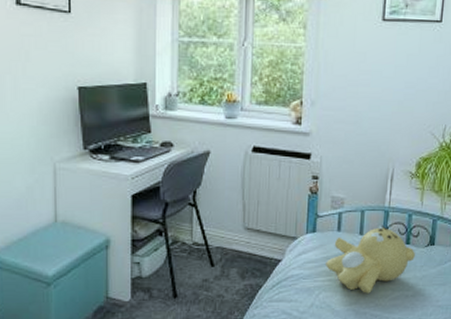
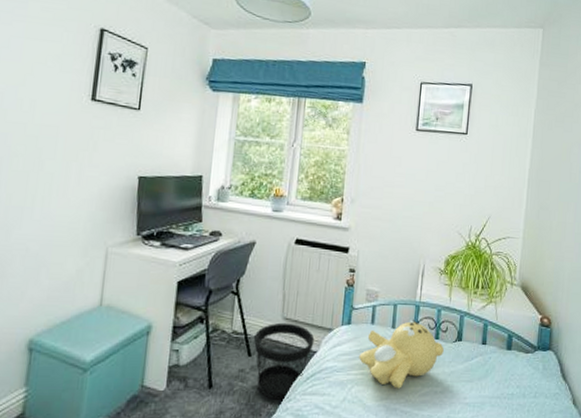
wastebasket: none [216,232,279,307] -> present [254,322,315,400]

